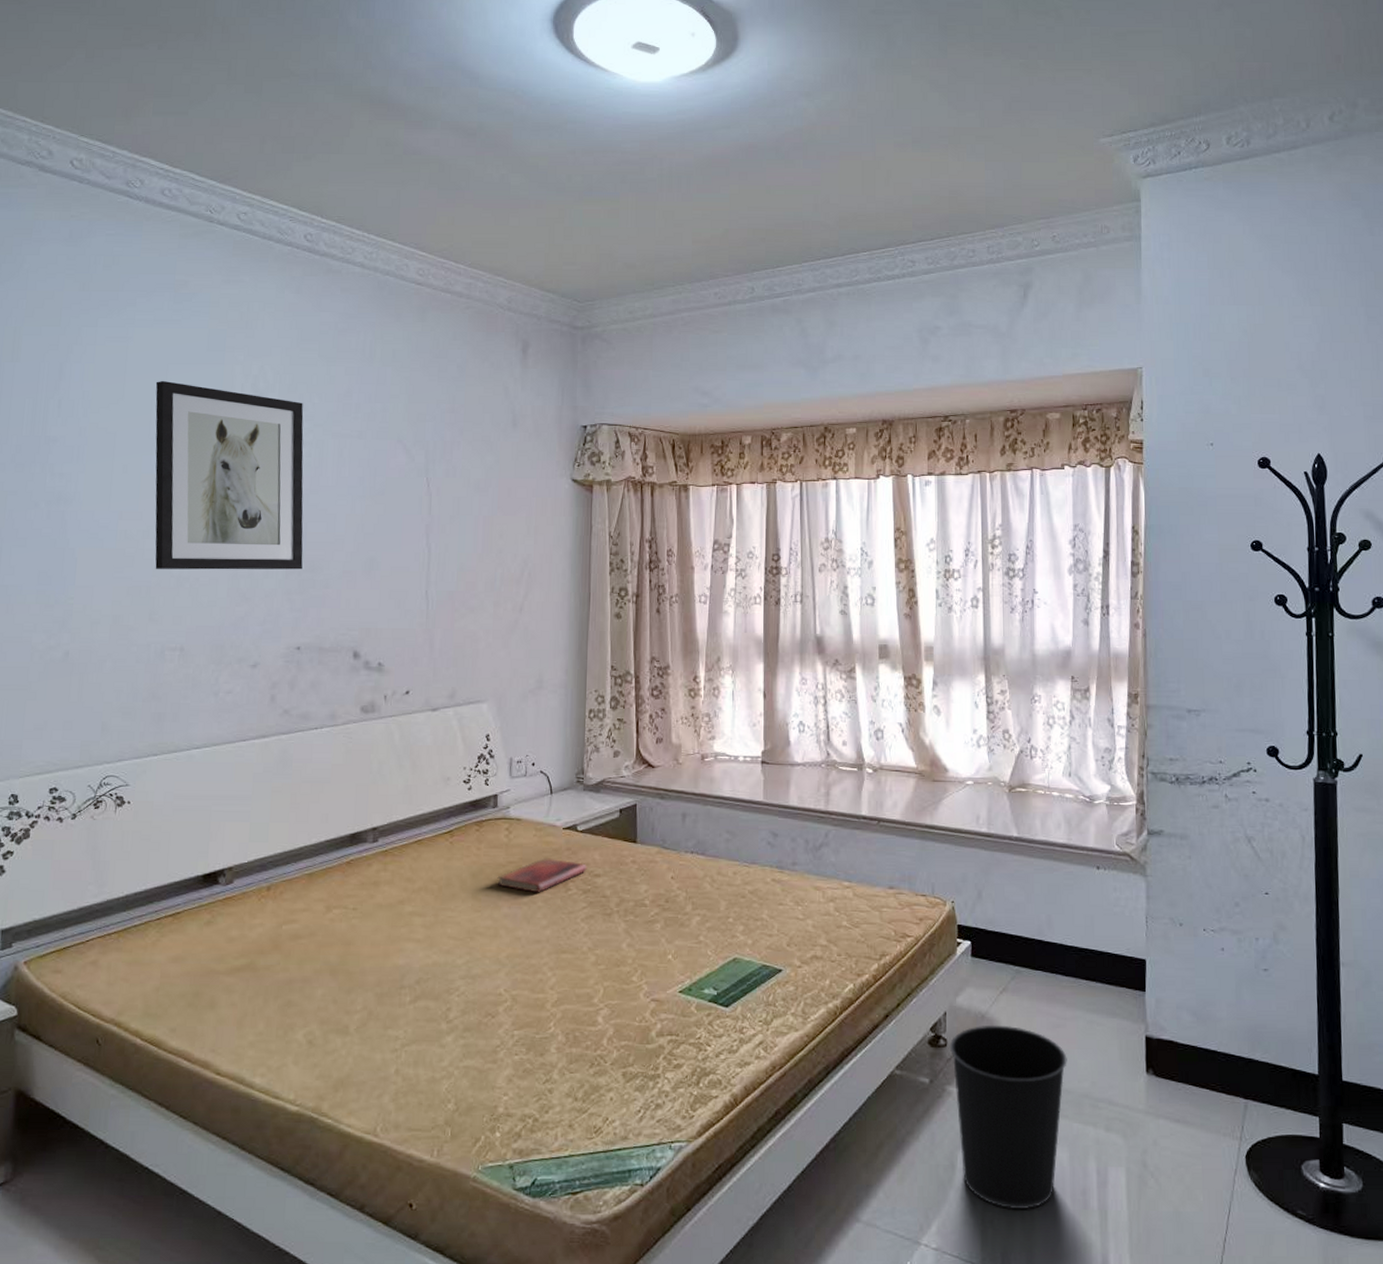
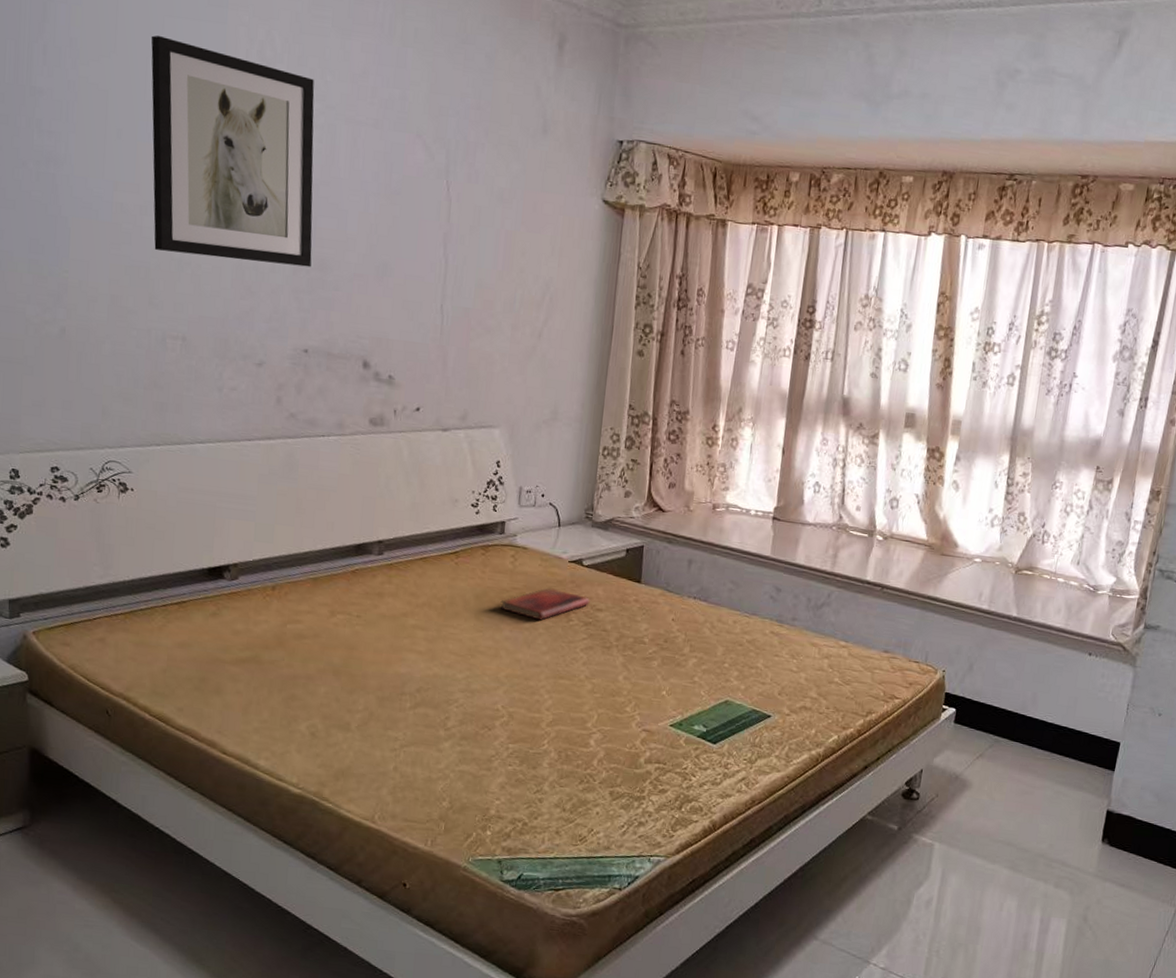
wastebasket: present [950,1025,1067,1210] -> none [917,785,1030,946]

